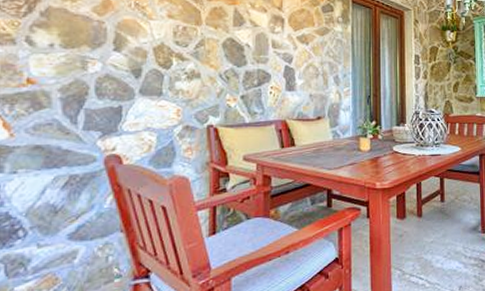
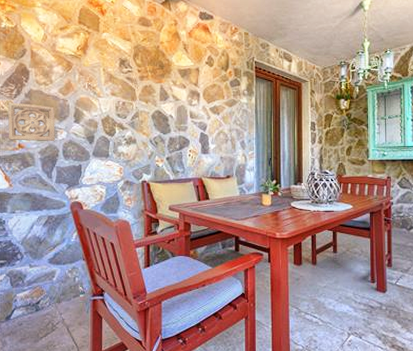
wall ornament: none [11,22,85,75] -> present [7,102,55,141]

